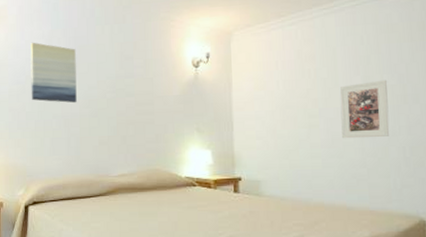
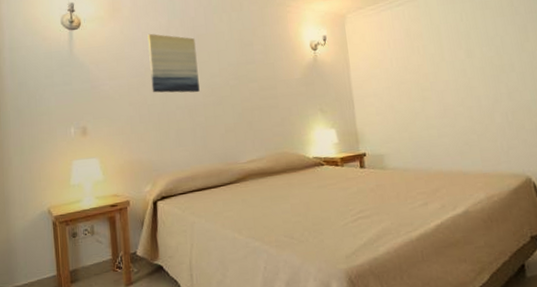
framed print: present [340,79,390,139] -> none [447,52,493,109]

